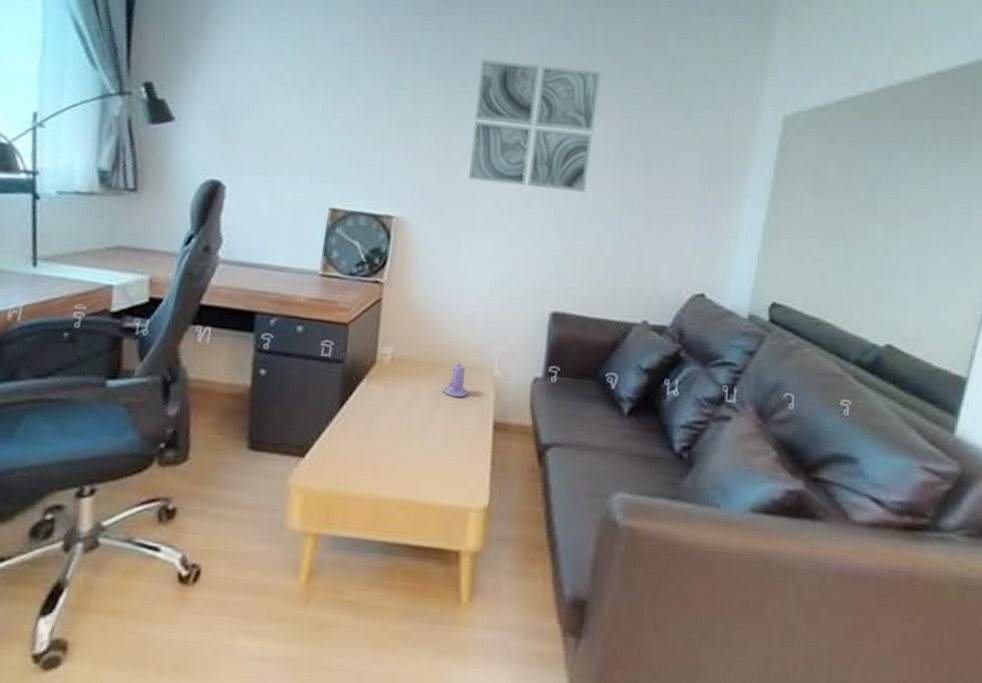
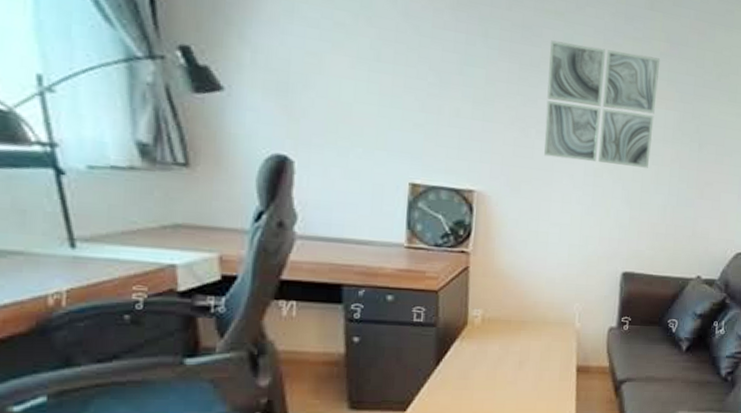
candle: present [442,361,469,398] -> none [531,318,554,349]

